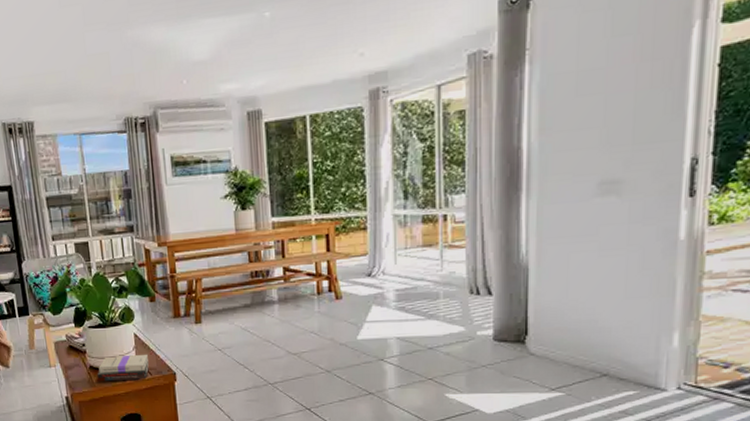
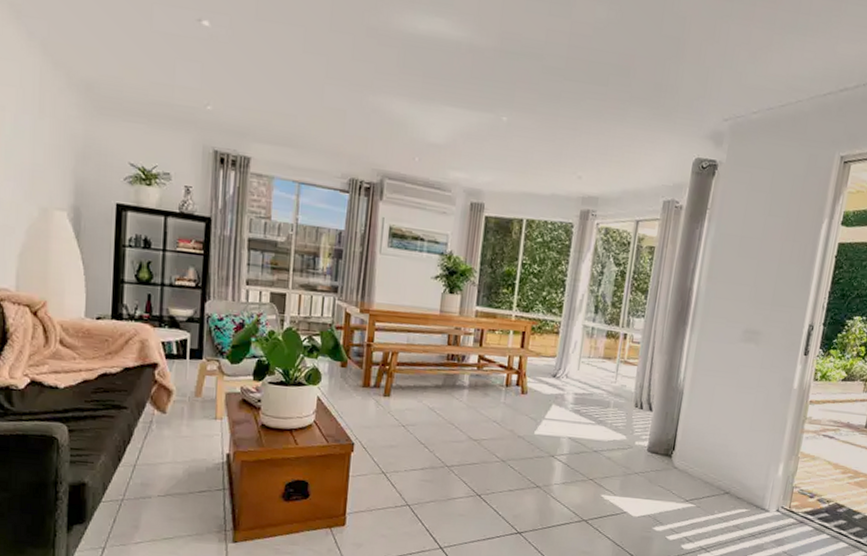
books: present [97,354,150,382] -> none [267,416,329,446]

